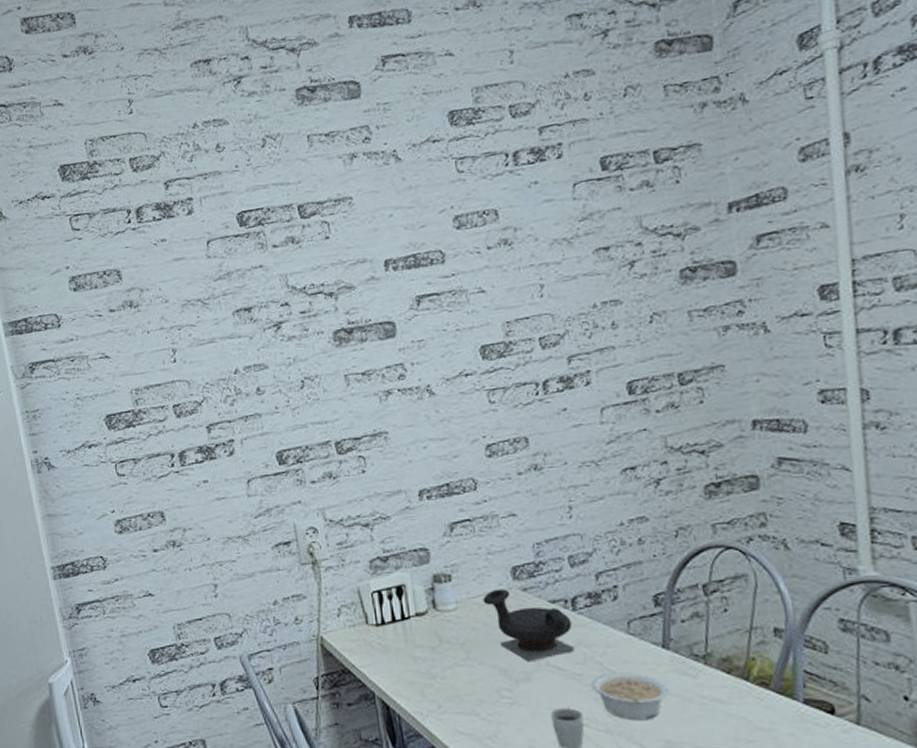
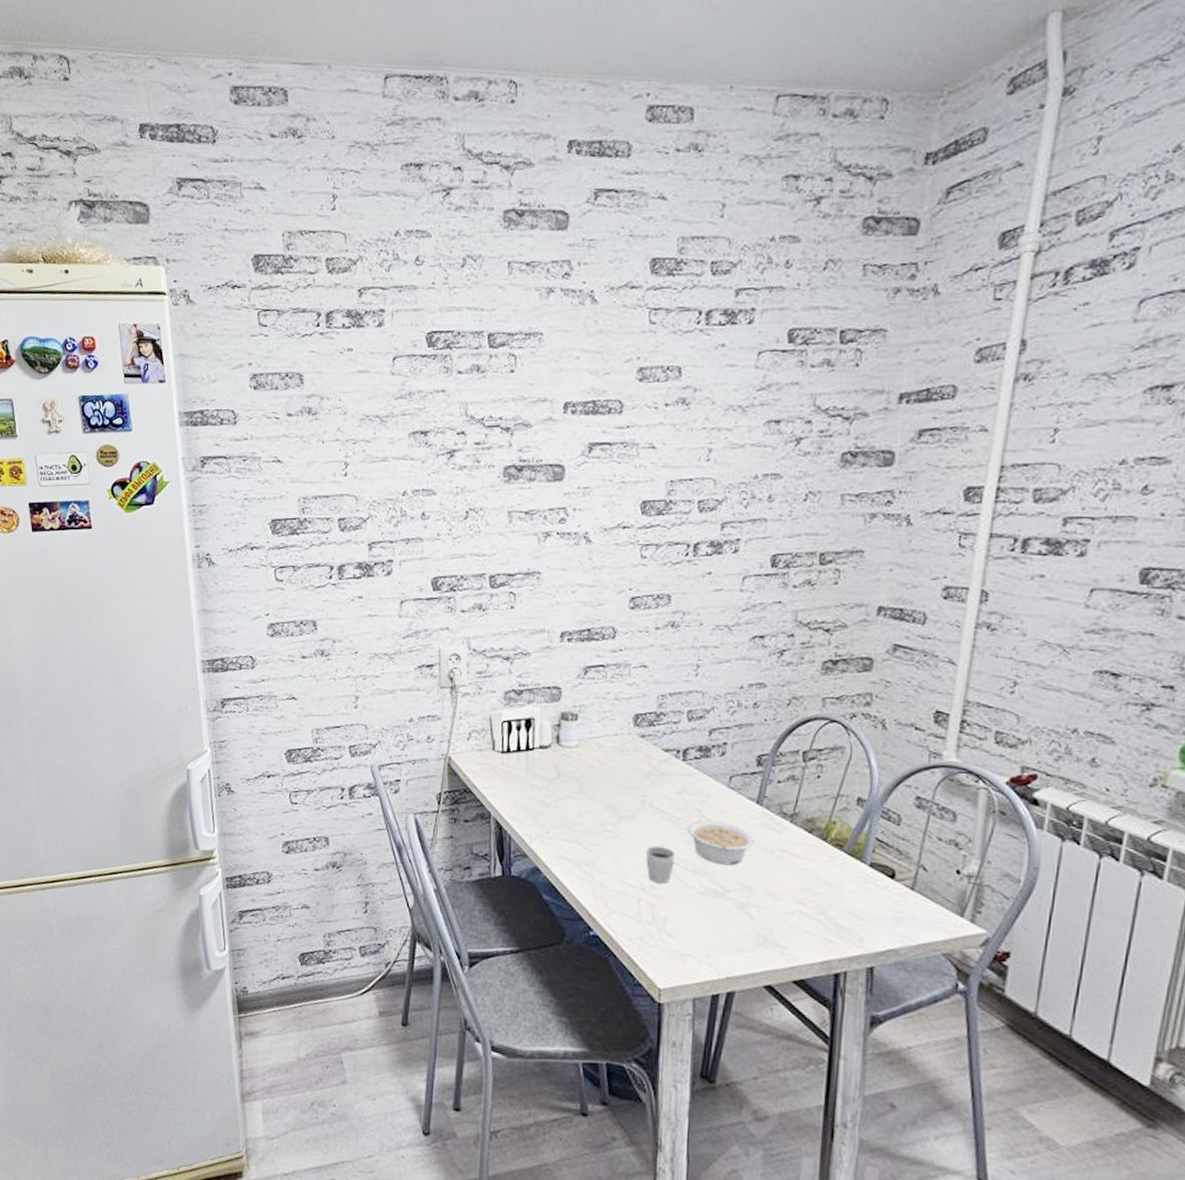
teapot: present [483,589,575,662] -> none [603,732,680,802]

